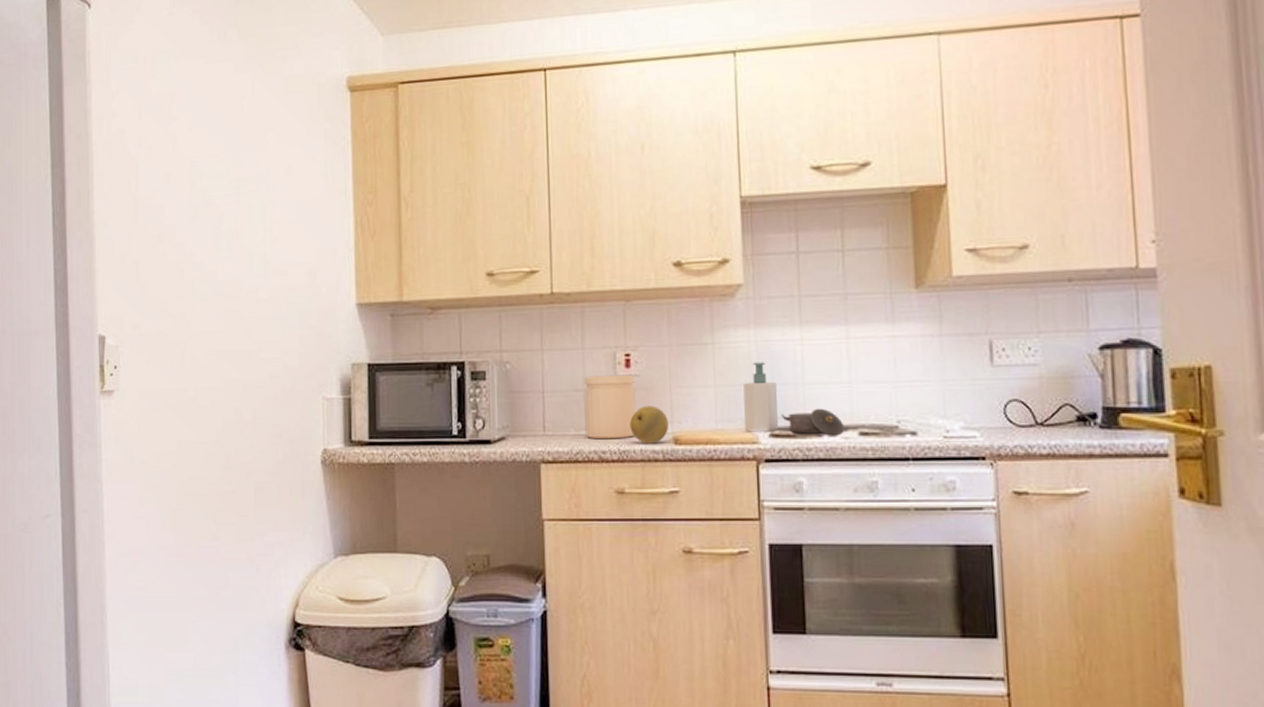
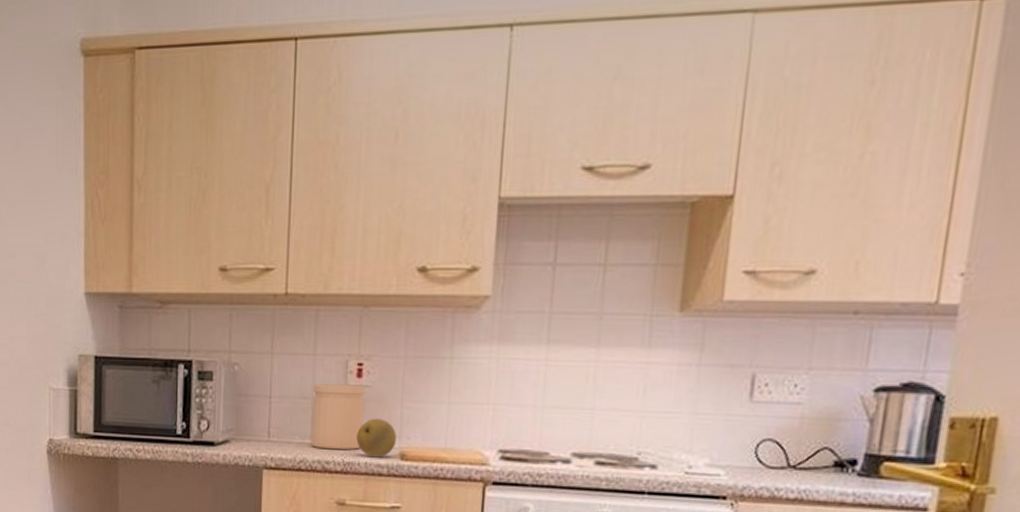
soap bottle: present [743,362,778,432] -> none [475,381,515,454]
cooking pot: present [782,408,845,436] -> none [515,433,581,464]

